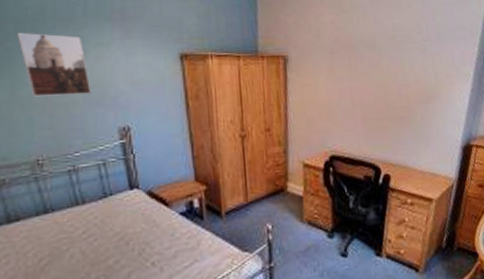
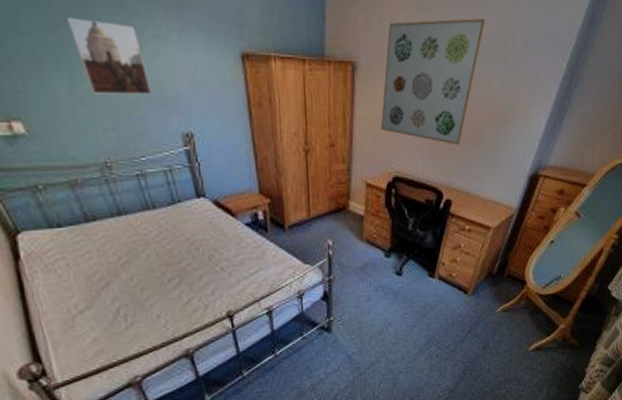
wall art: none [314,16,401,123] -> present [381,19,486,146]

